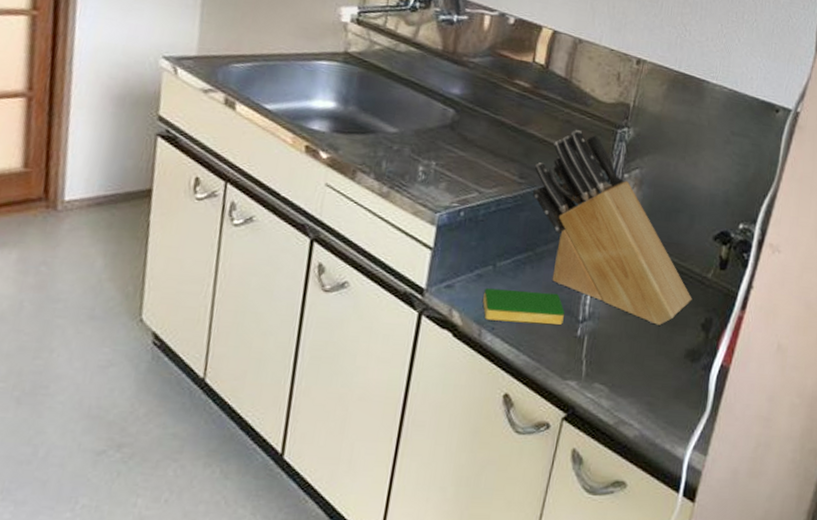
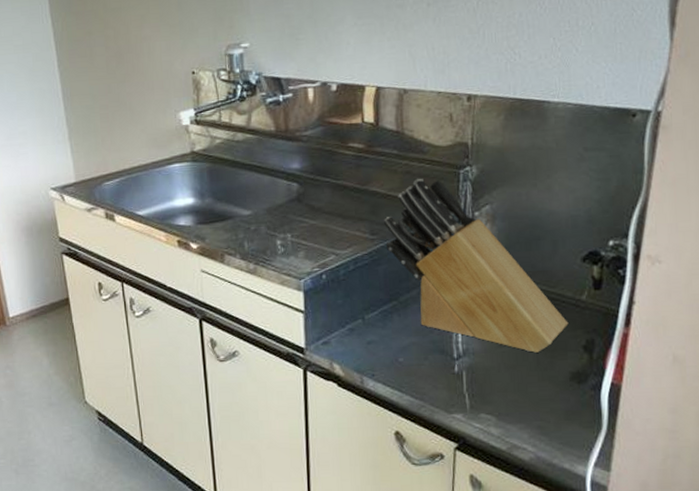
dish sponge: present [483,288,565,325] -> none [358,336,439,368]

